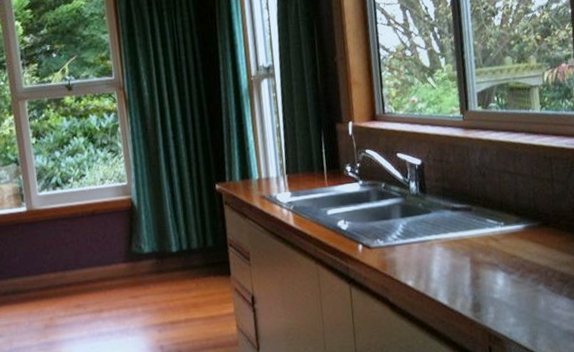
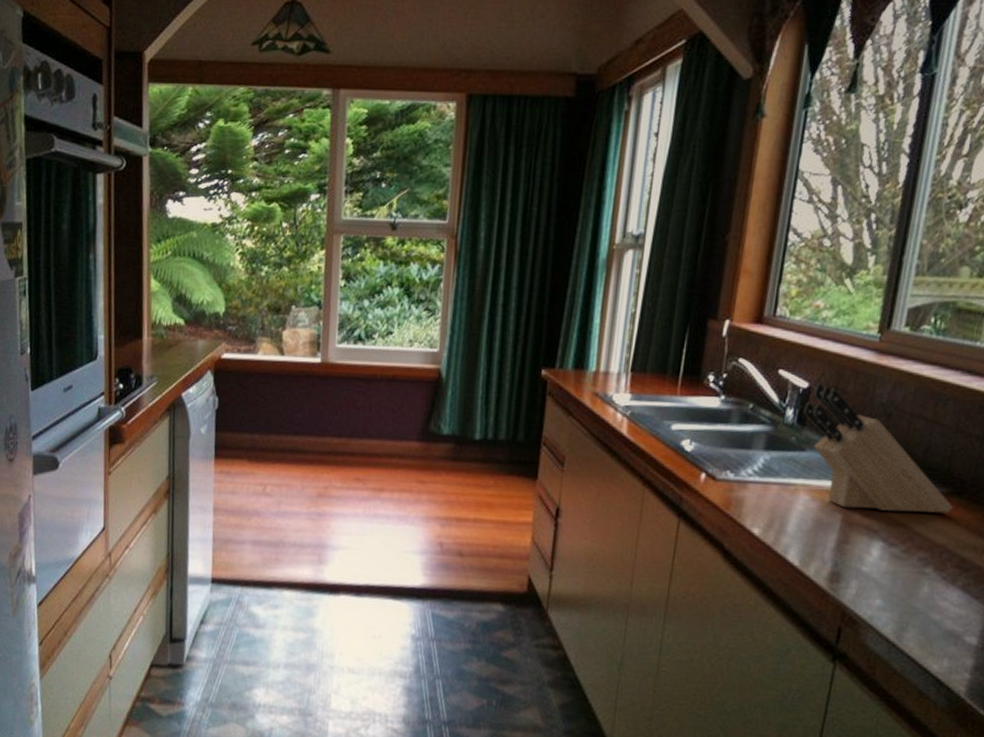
knife block: none [422,159,545,252] -> present [803,383,953,514]

